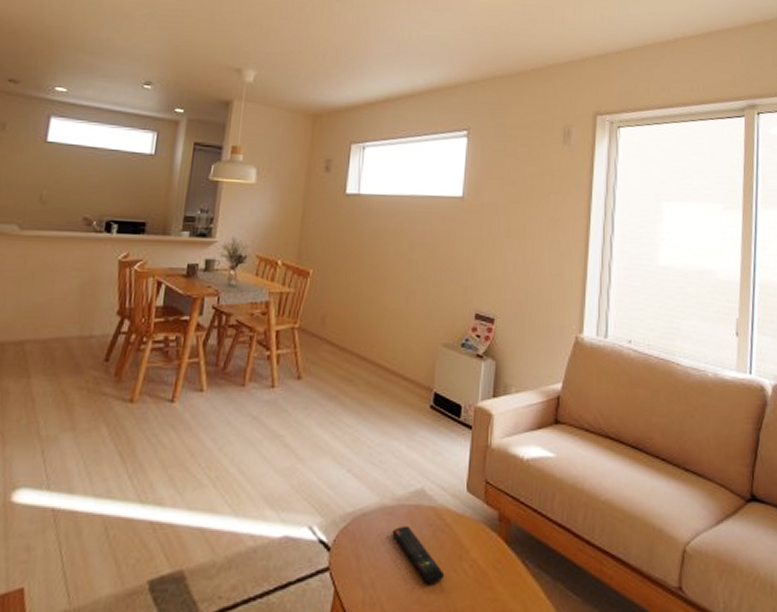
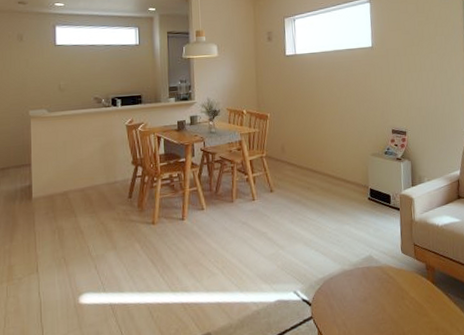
remote control: present [392,525,445,584] -> none [353,281,394,318]

